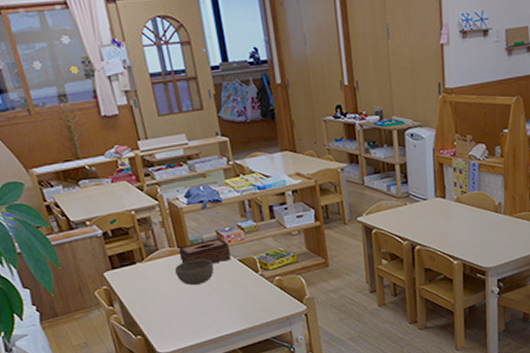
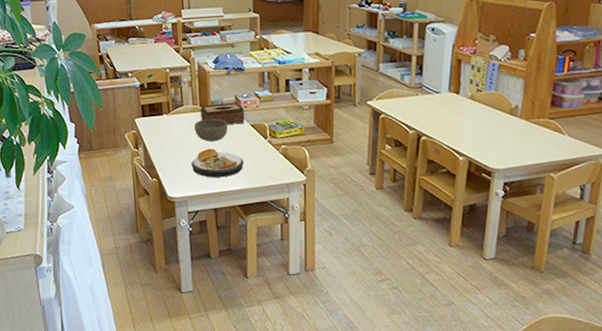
plate: none [179,292,238,325] -> present [191,148,244,178]

